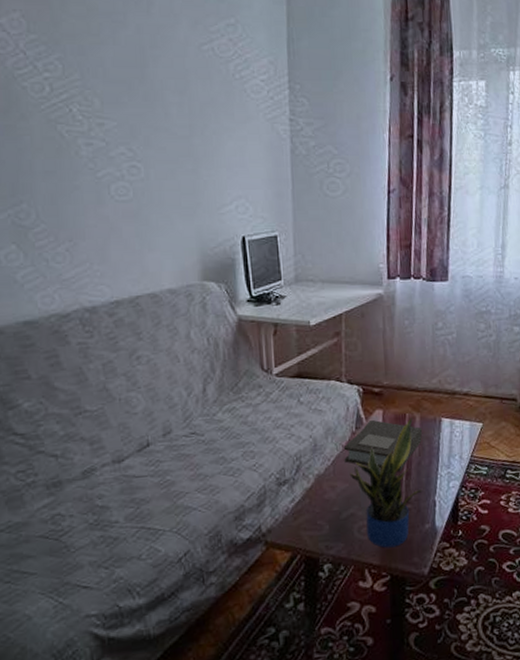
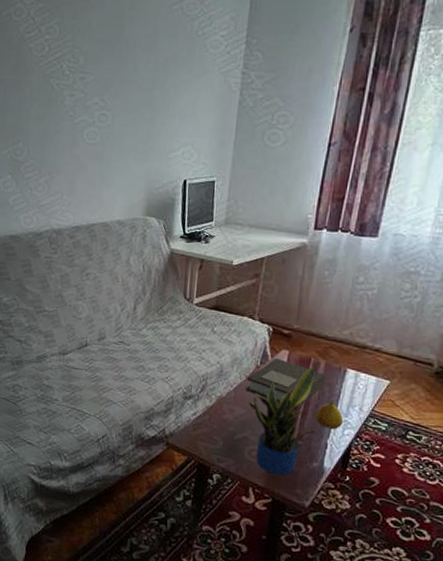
fruit: none [419,452,447,485] -> present [315,399,344,430]

